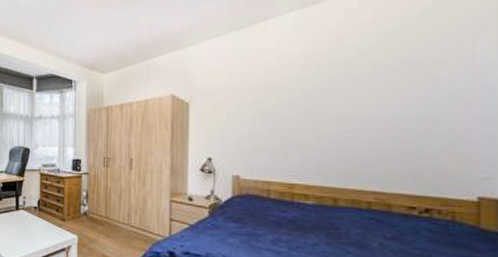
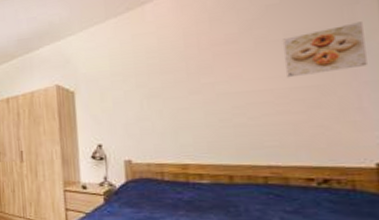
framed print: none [401,55,481,106] -> present [283,22,367,78]

